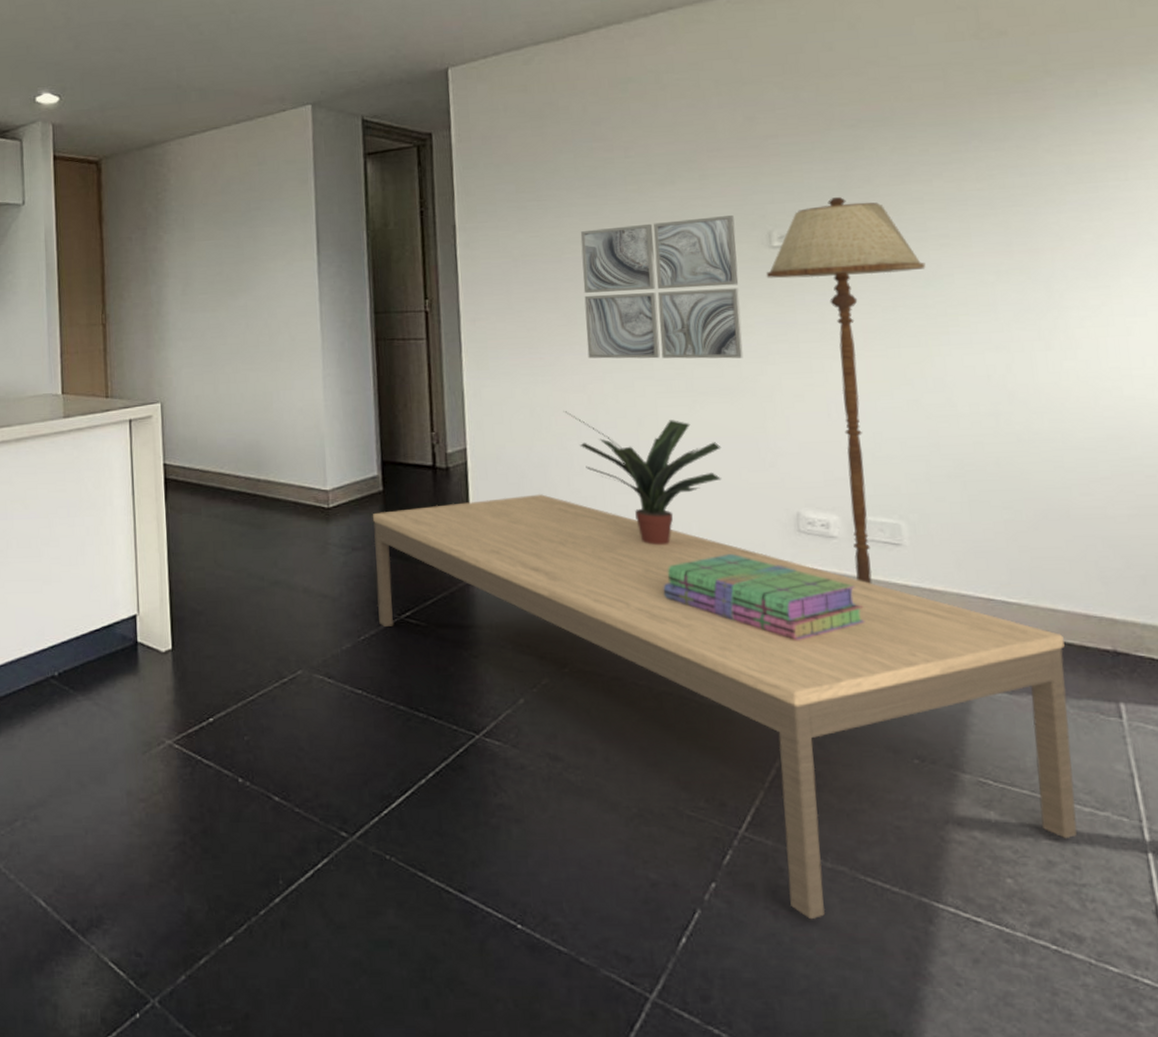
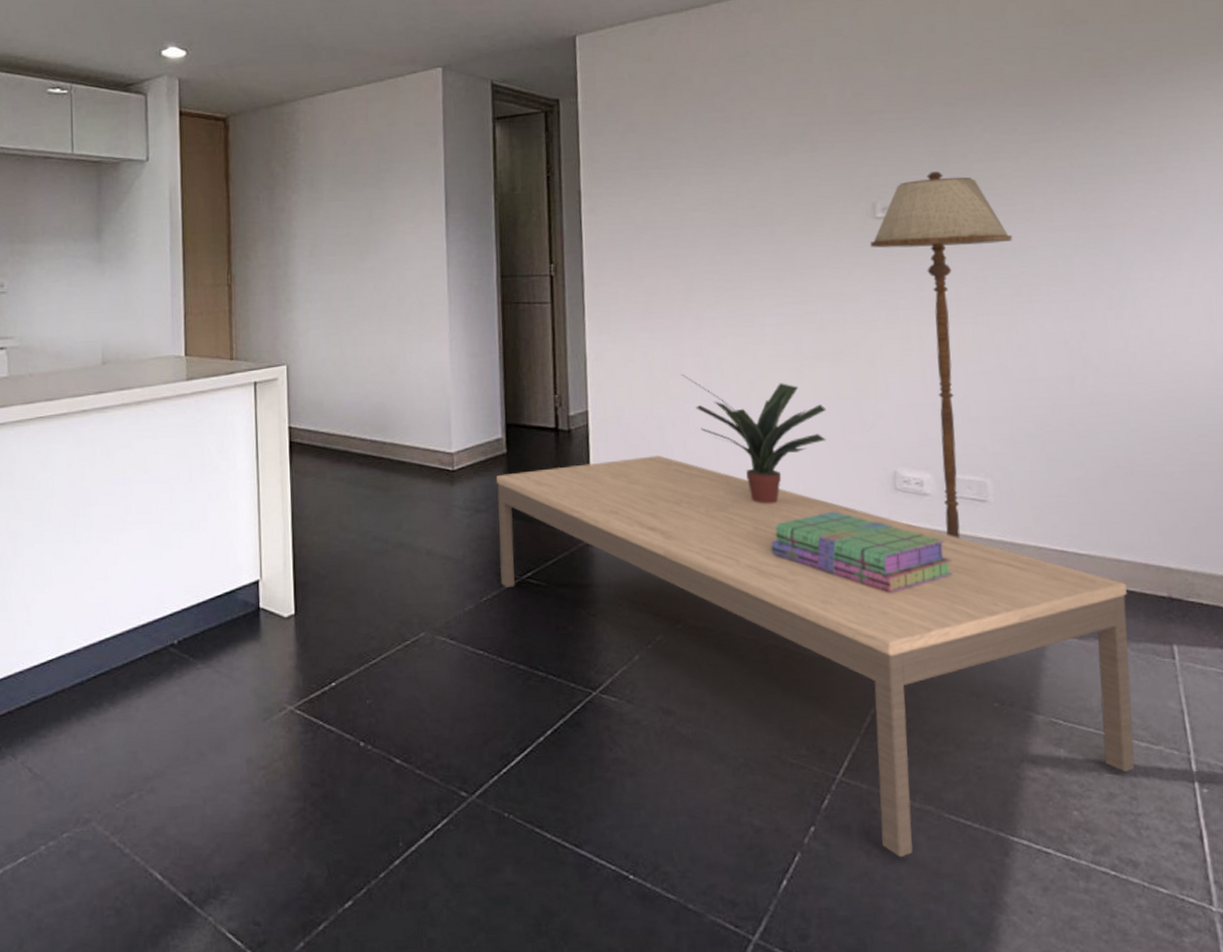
wall art: present [580,215,743,359] -> none [699,187,848,325]

